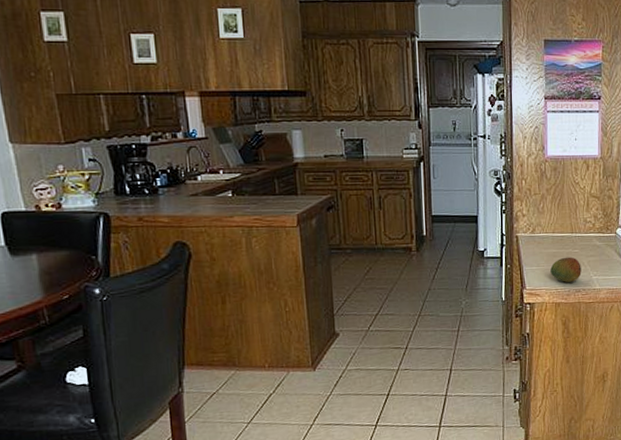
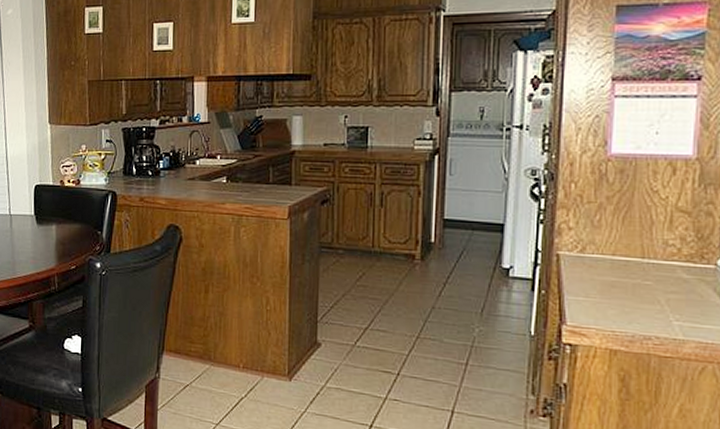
fruit: present [550,257,582,282] -> none [605,289,655,325]

